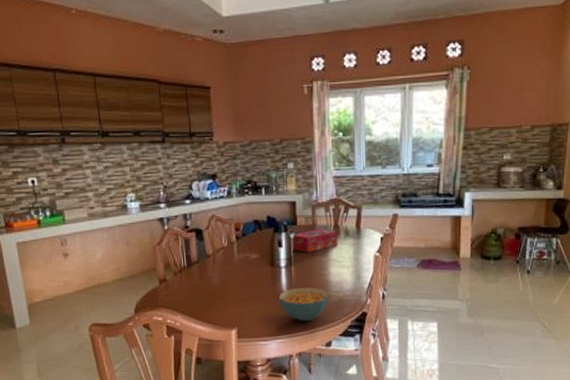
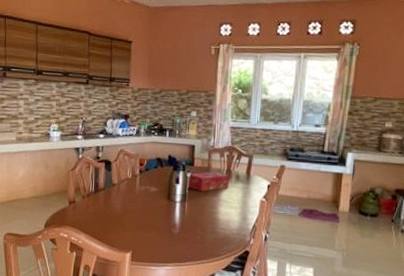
cereal bowl: present [278,287,329,322] -> none [171,222,216,253]

